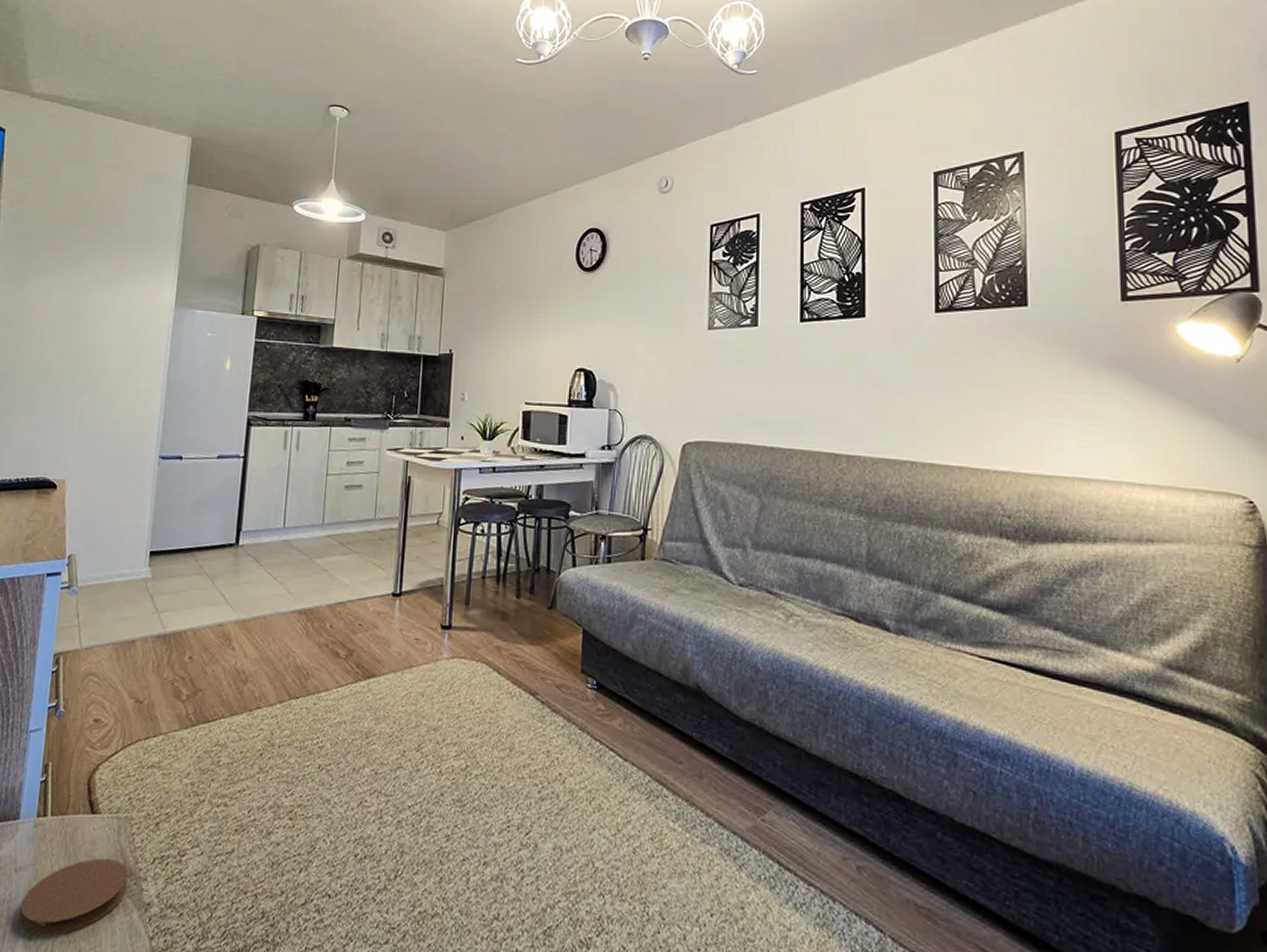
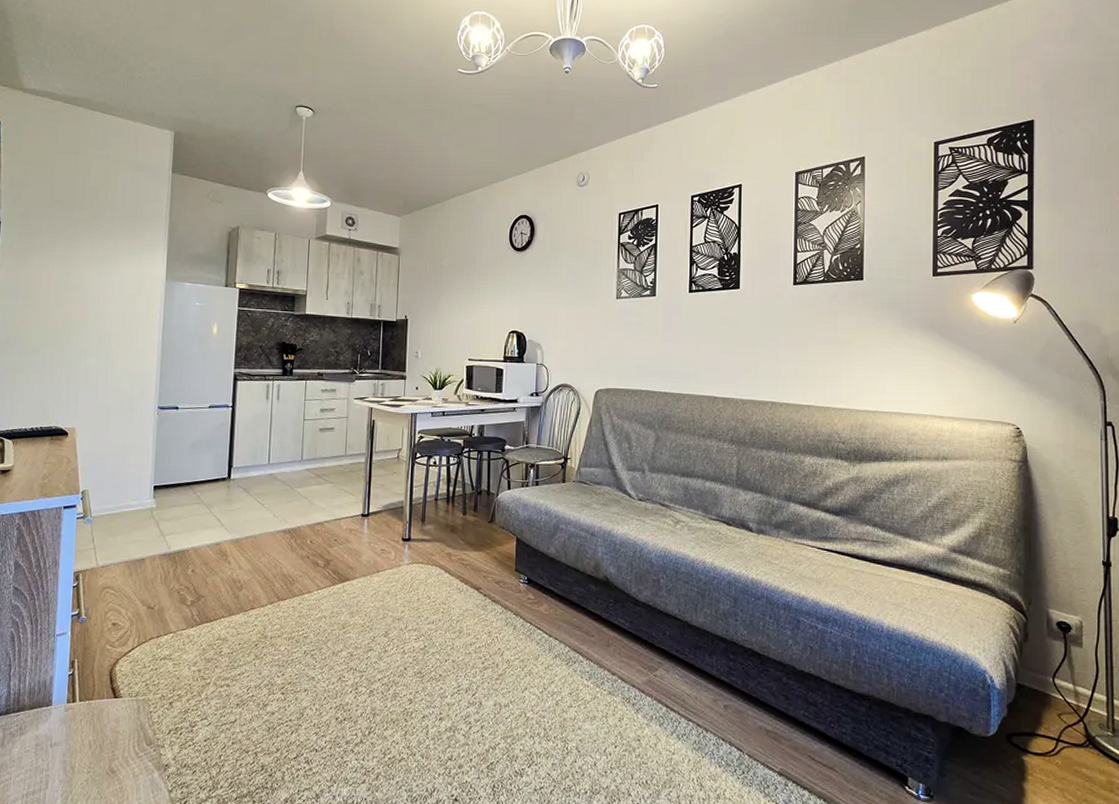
coaster: present [19,858,128,937] -> none [56,732,148,795]

